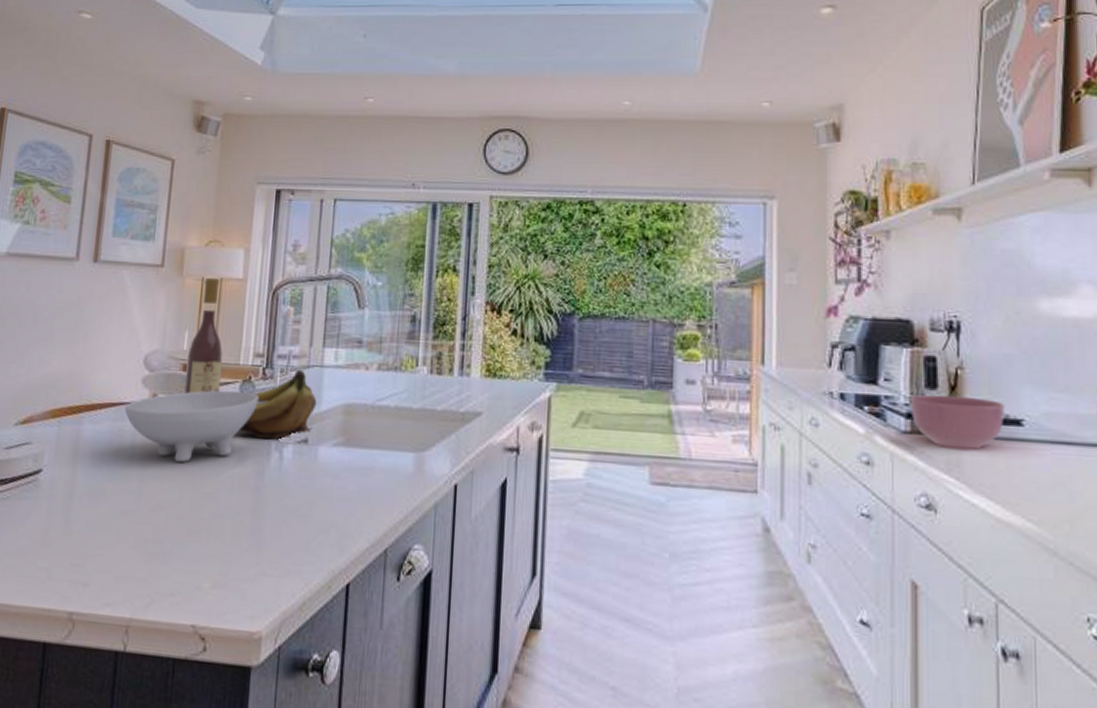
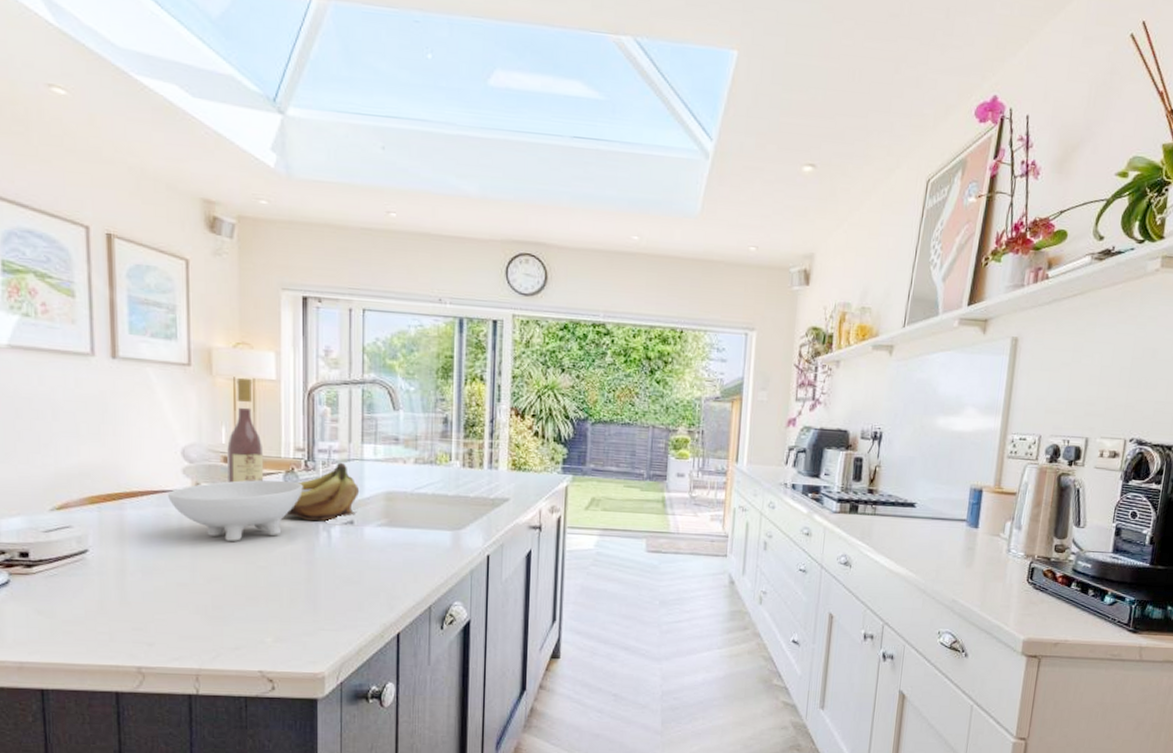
bowl: present [910,394,1005,451] -> none [840,485,906,525]

